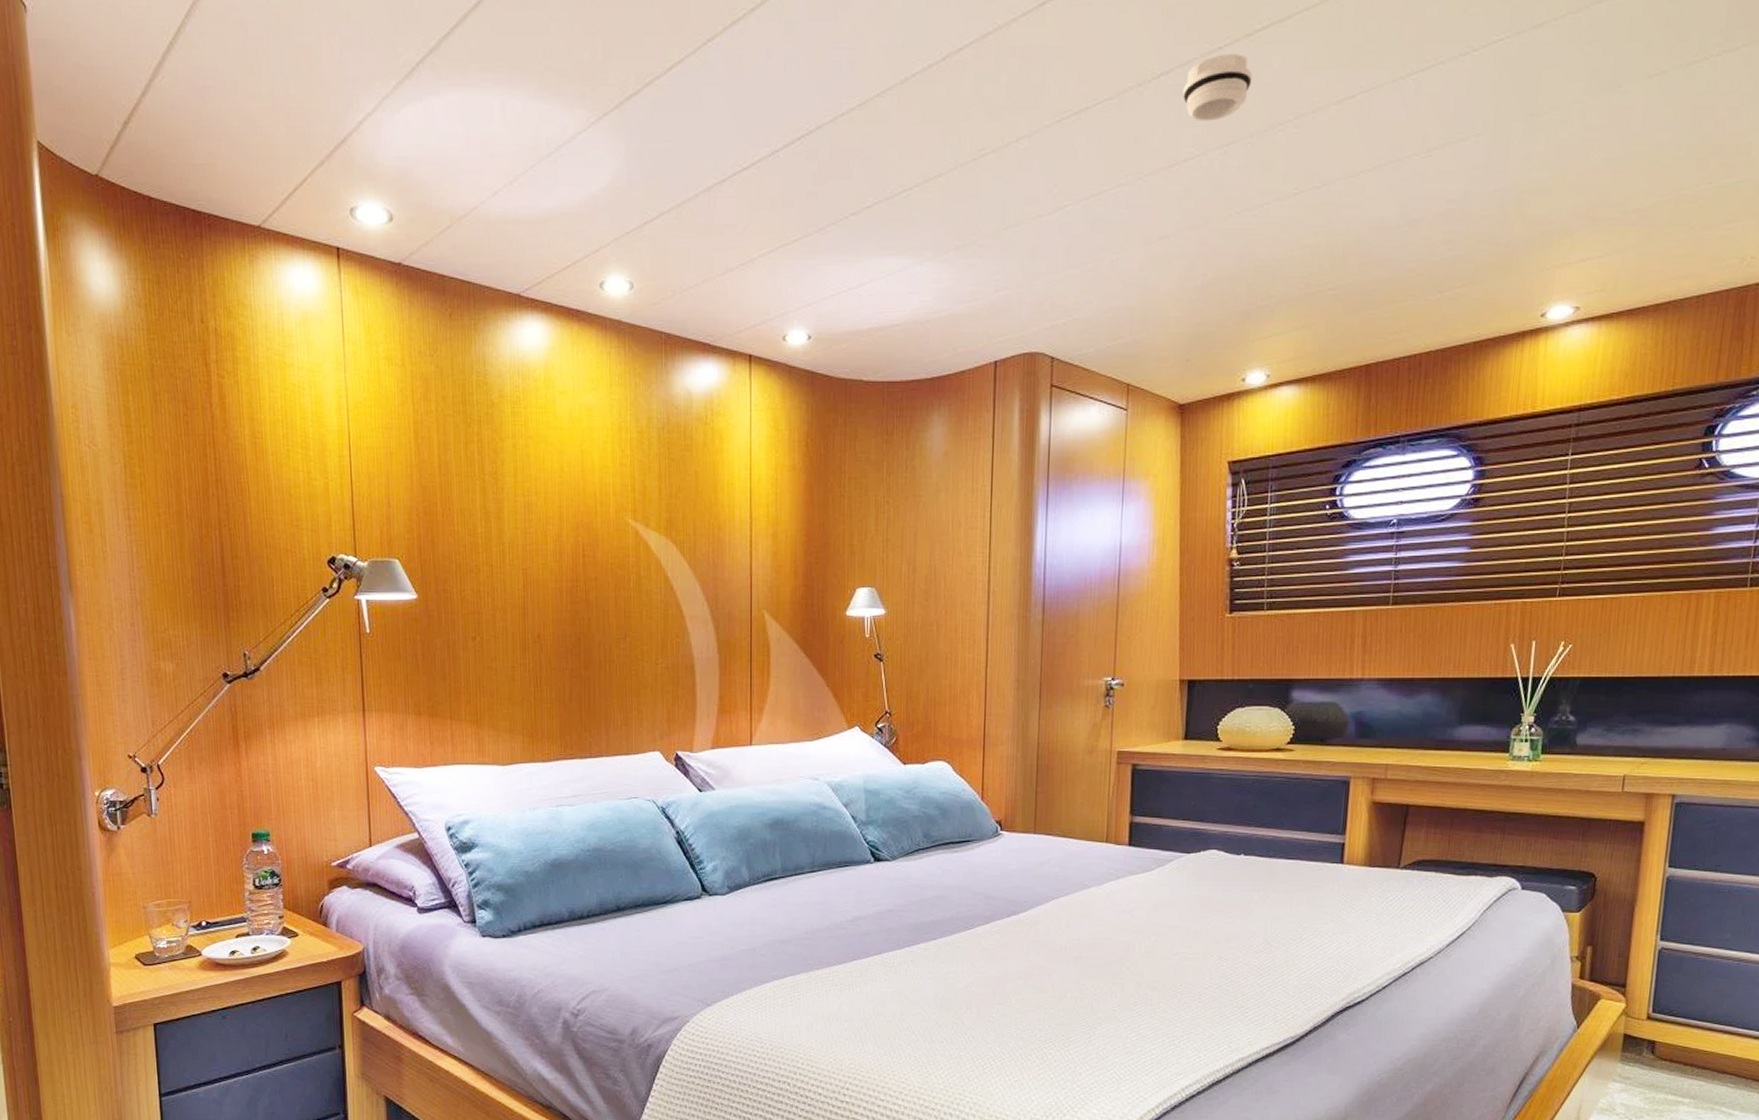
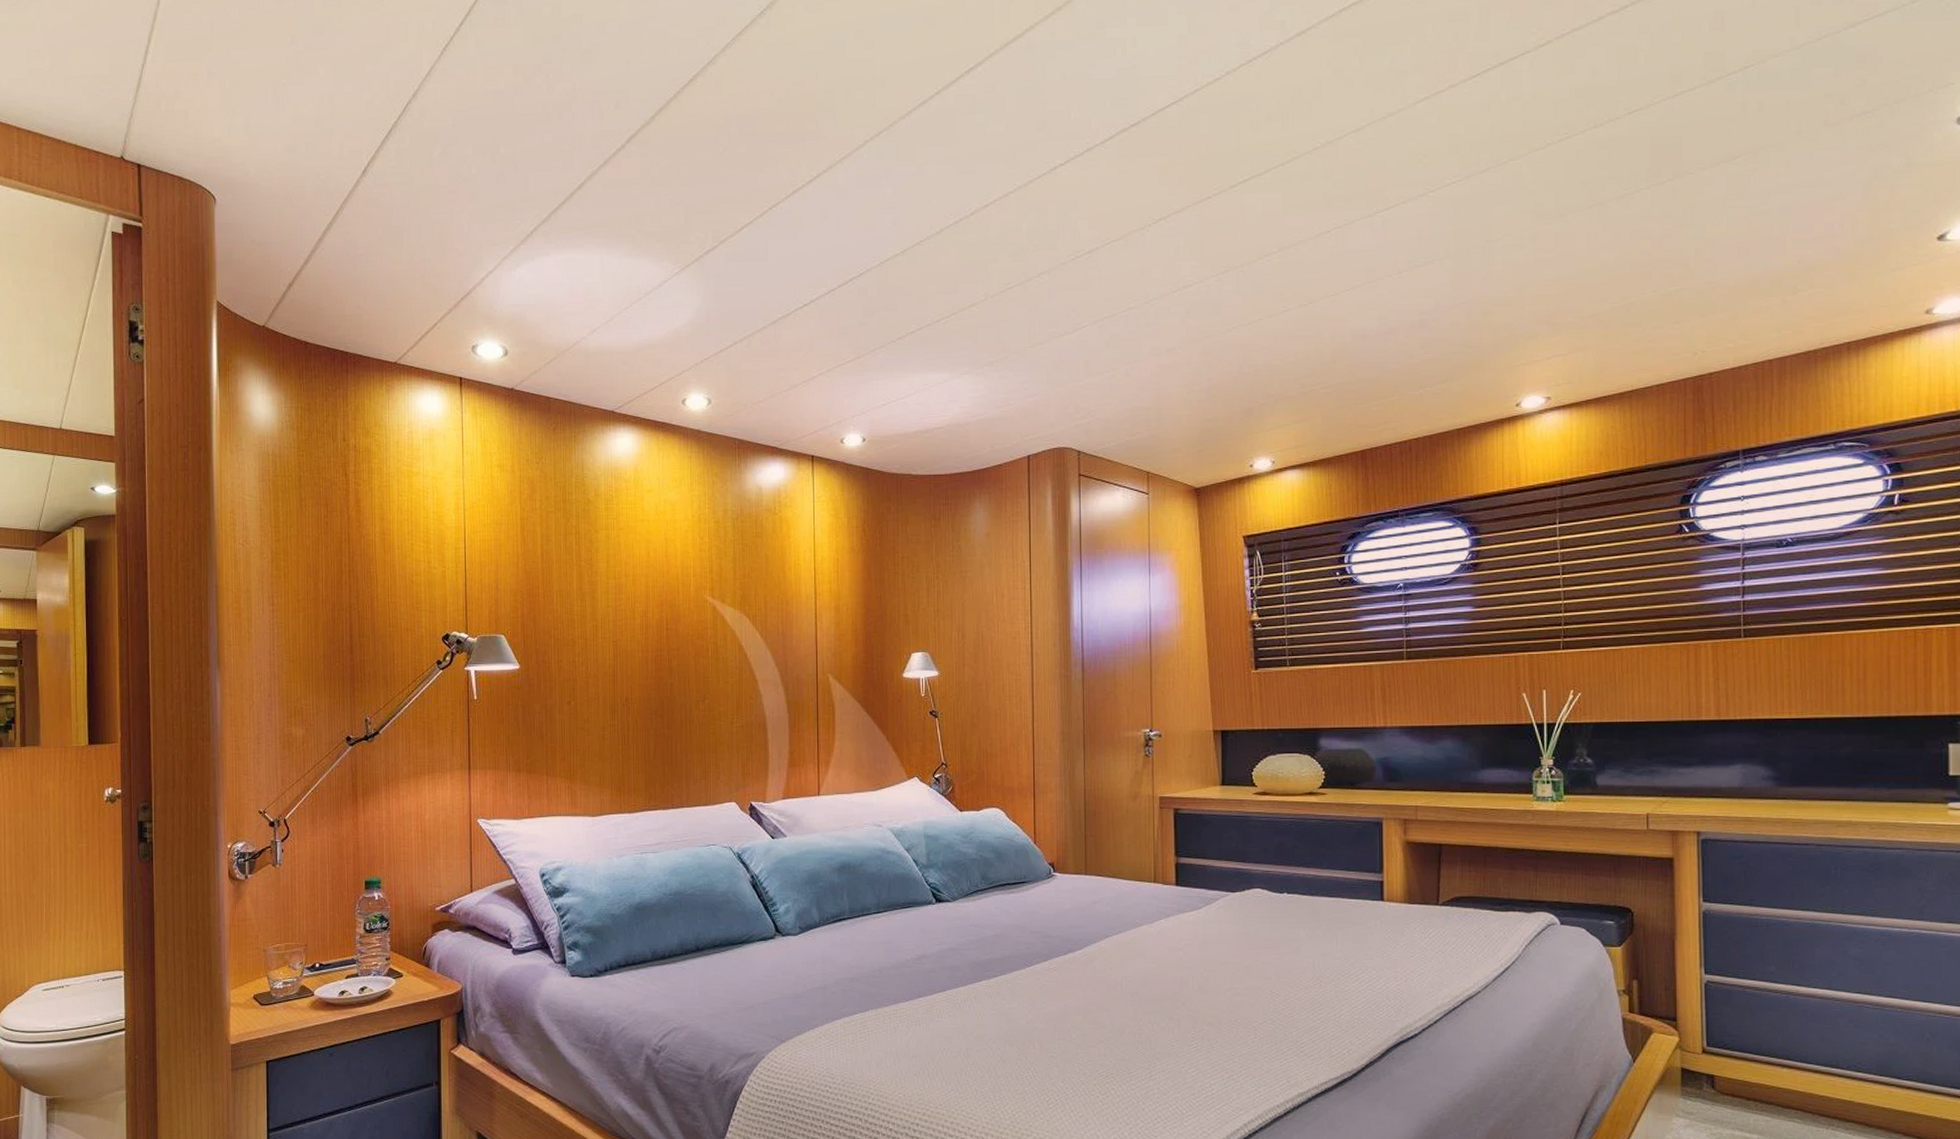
smoke detector: present [1183,54,1252,121] -> none [1180,202,1239,256]

